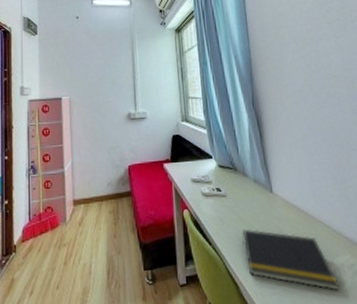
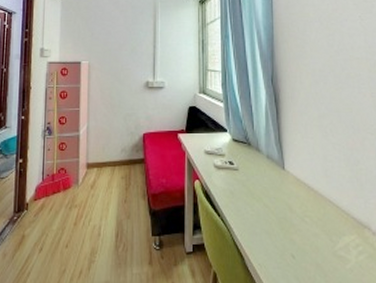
notepad: present [242,229,340,291] -> none [251,203,343,269]

